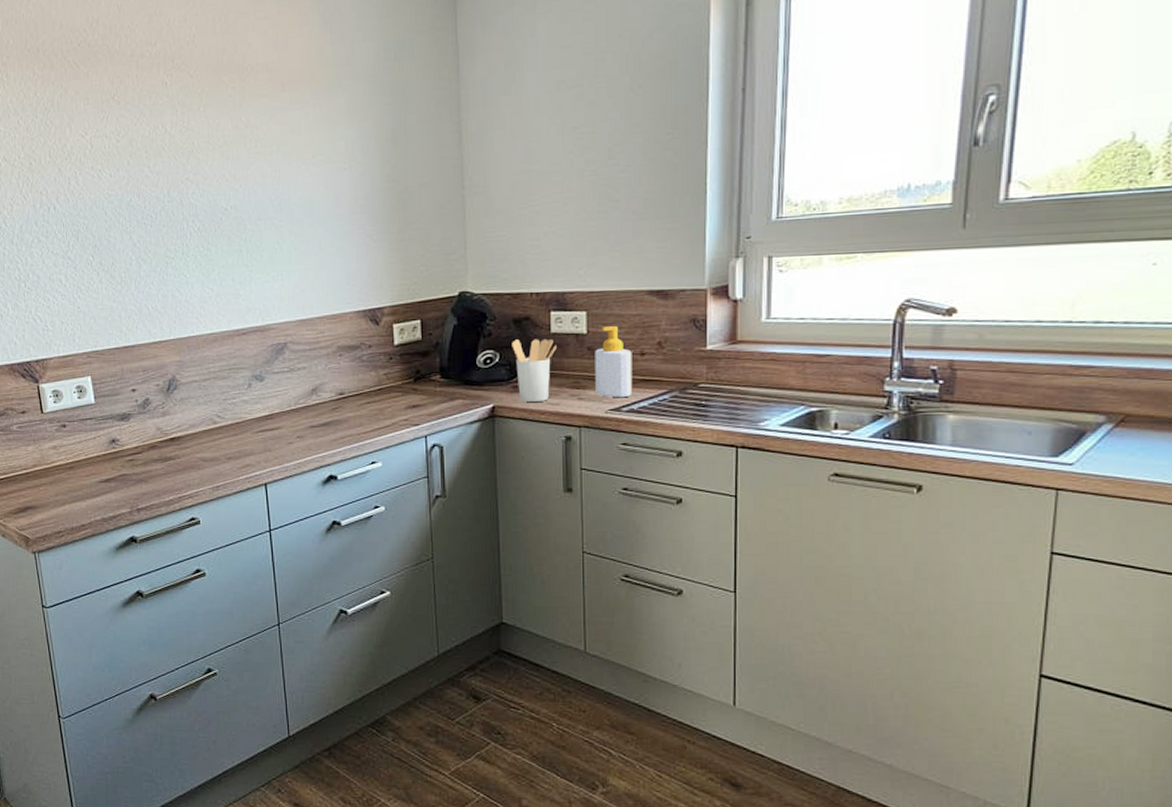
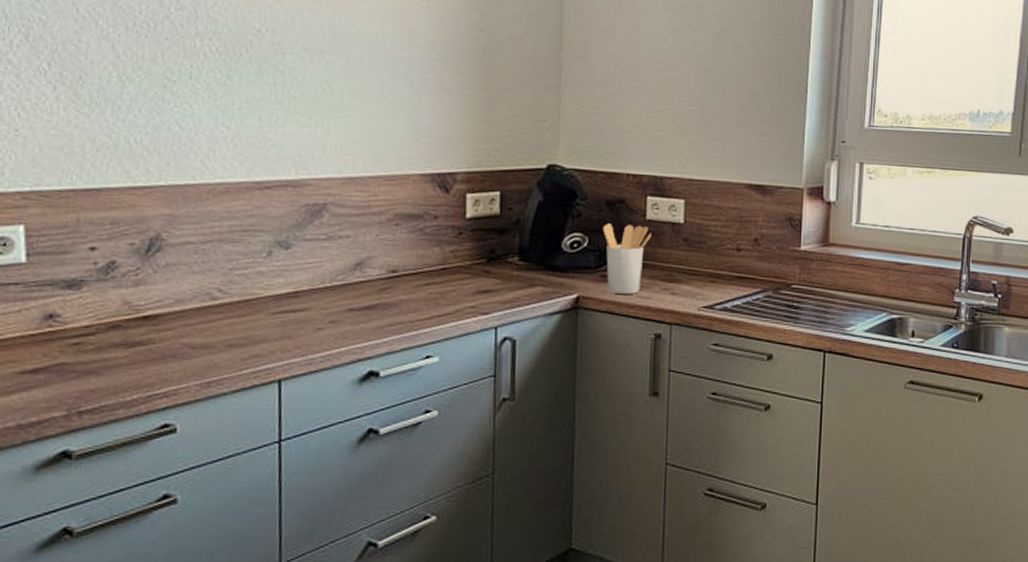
soap bottle: present [595,326,633,398] -> none [689,218,729,295]

